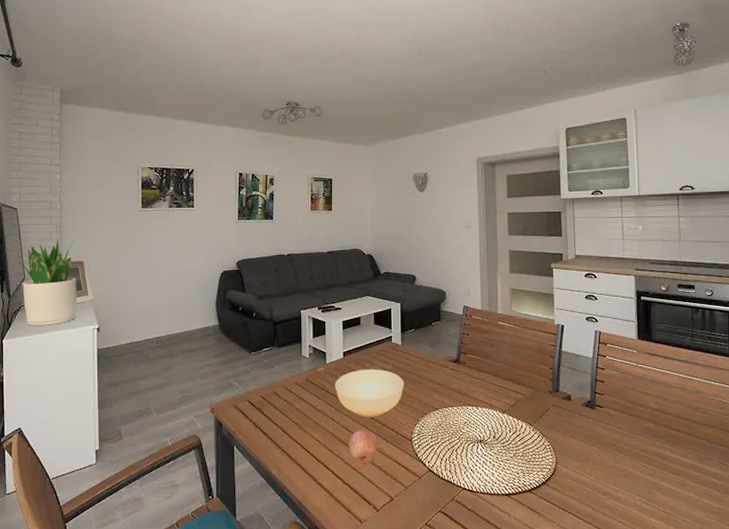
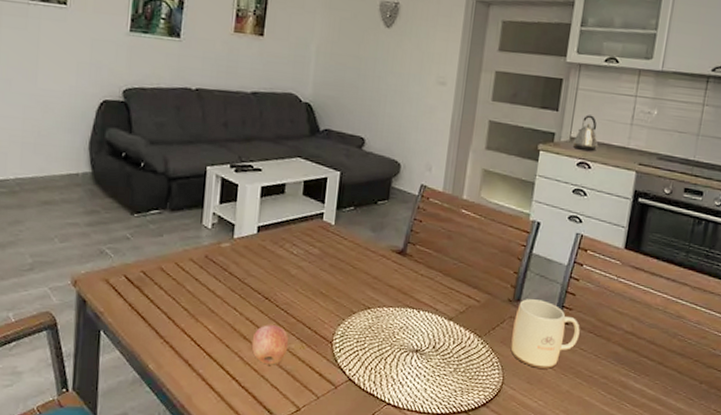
bowl: present [334,369,404,417] -> none [241,250,332,311]
mug: none [557,389,614,447] -> present [510,299,580,369]
kettle: none [578,236,598,265] -> present [572,114,598,152]

